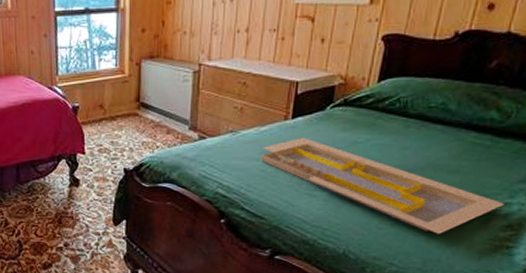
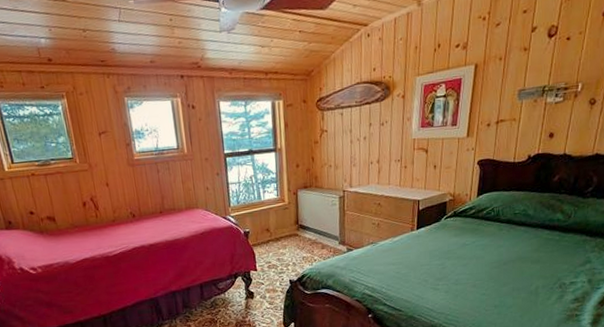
serving tray: present [261,138,504,234] -> none [396,244,572,310]

